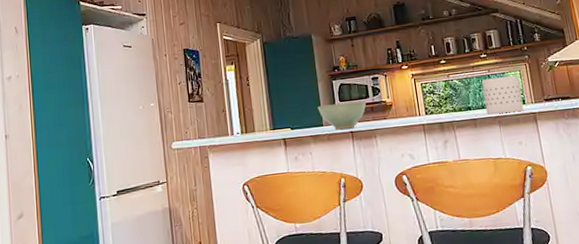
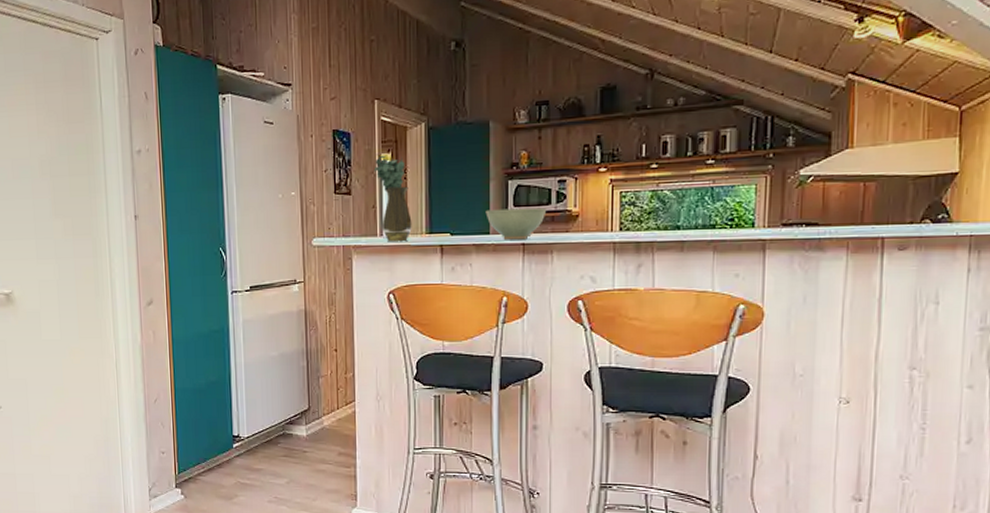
vase: none [221,66,258,140] -> present [374,154,412,242]
mug: present [481,75,524,115] -> none [699,190,754,238]

